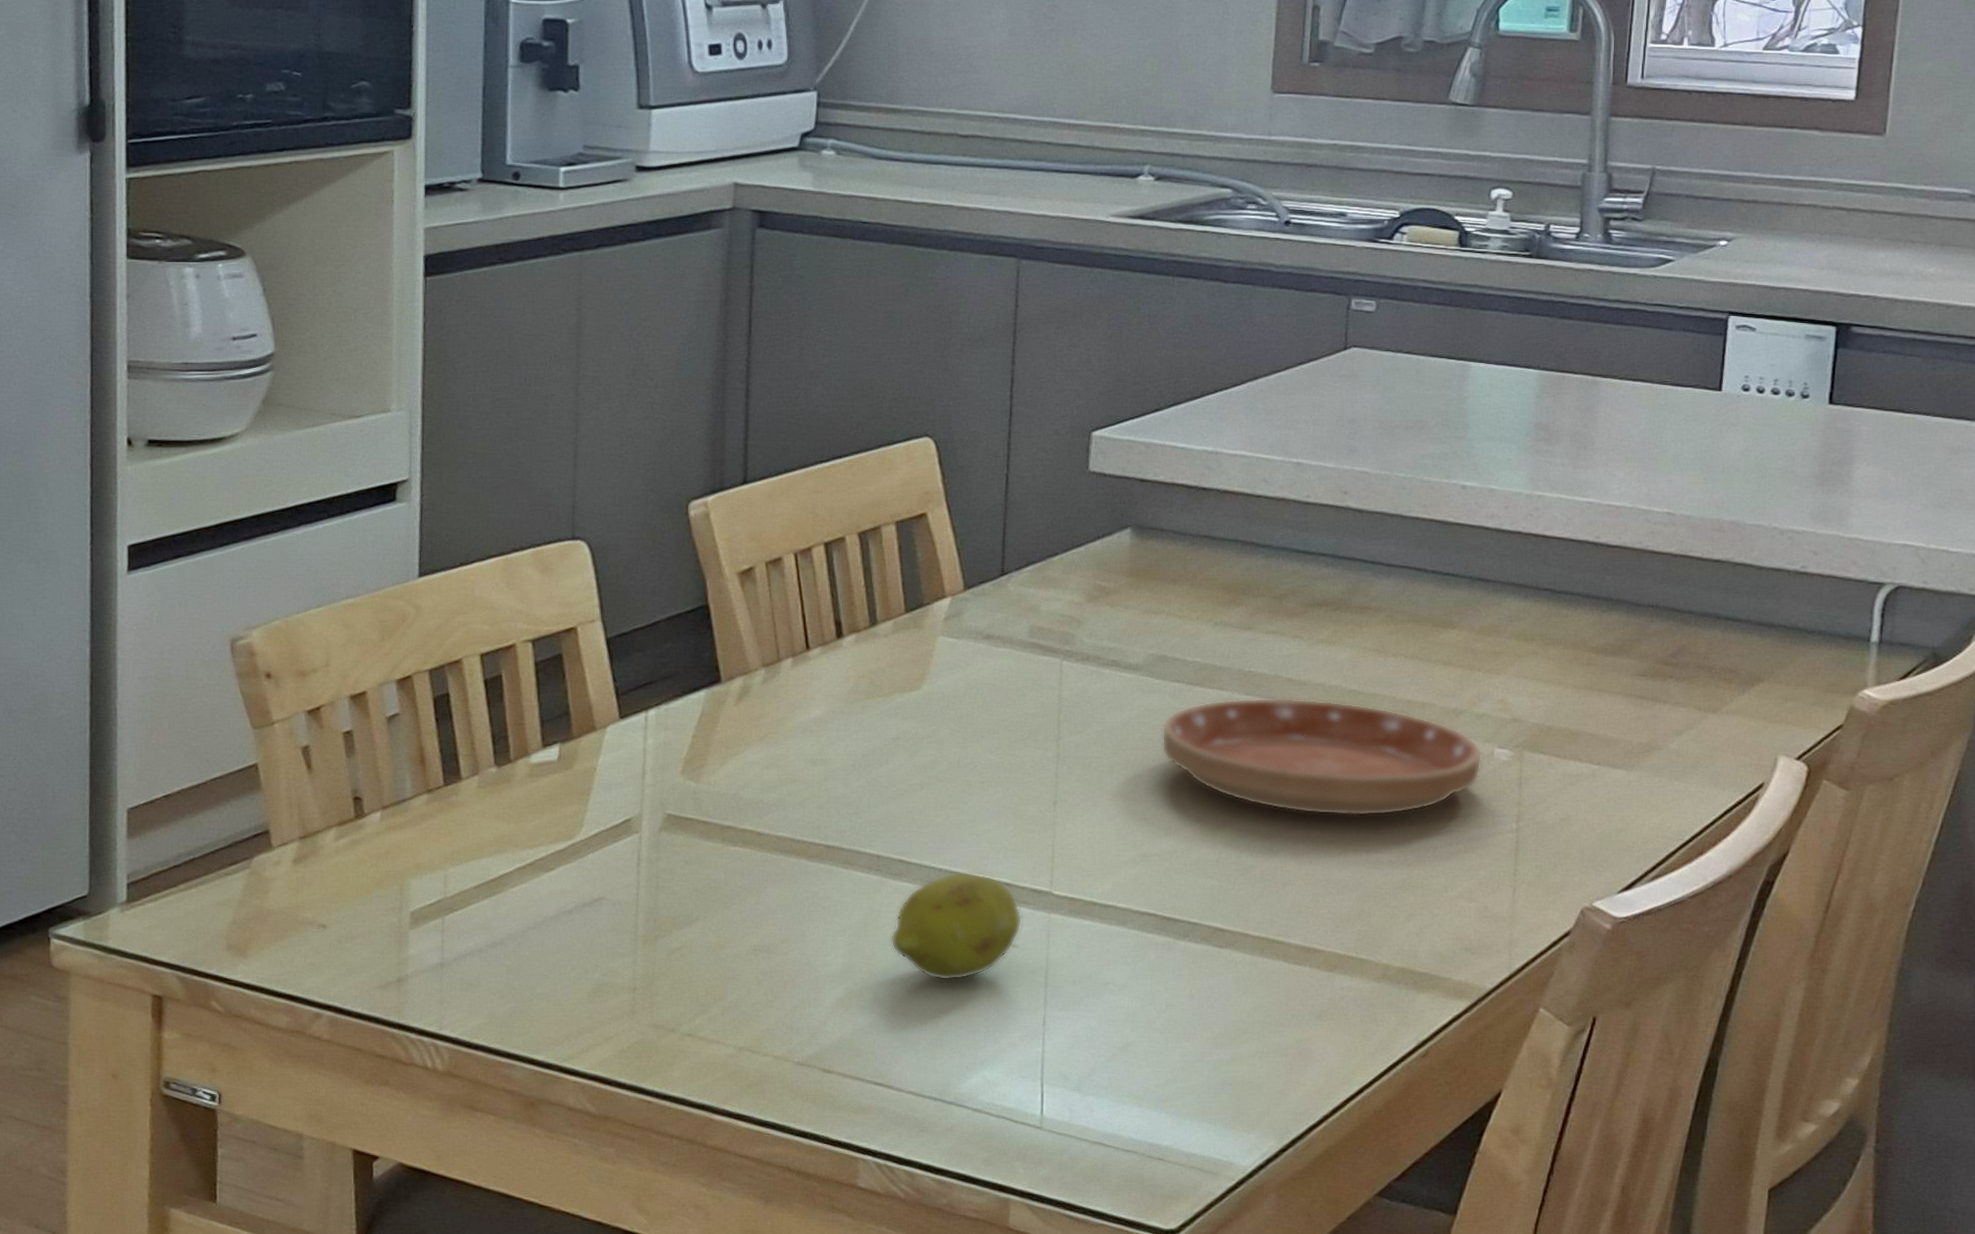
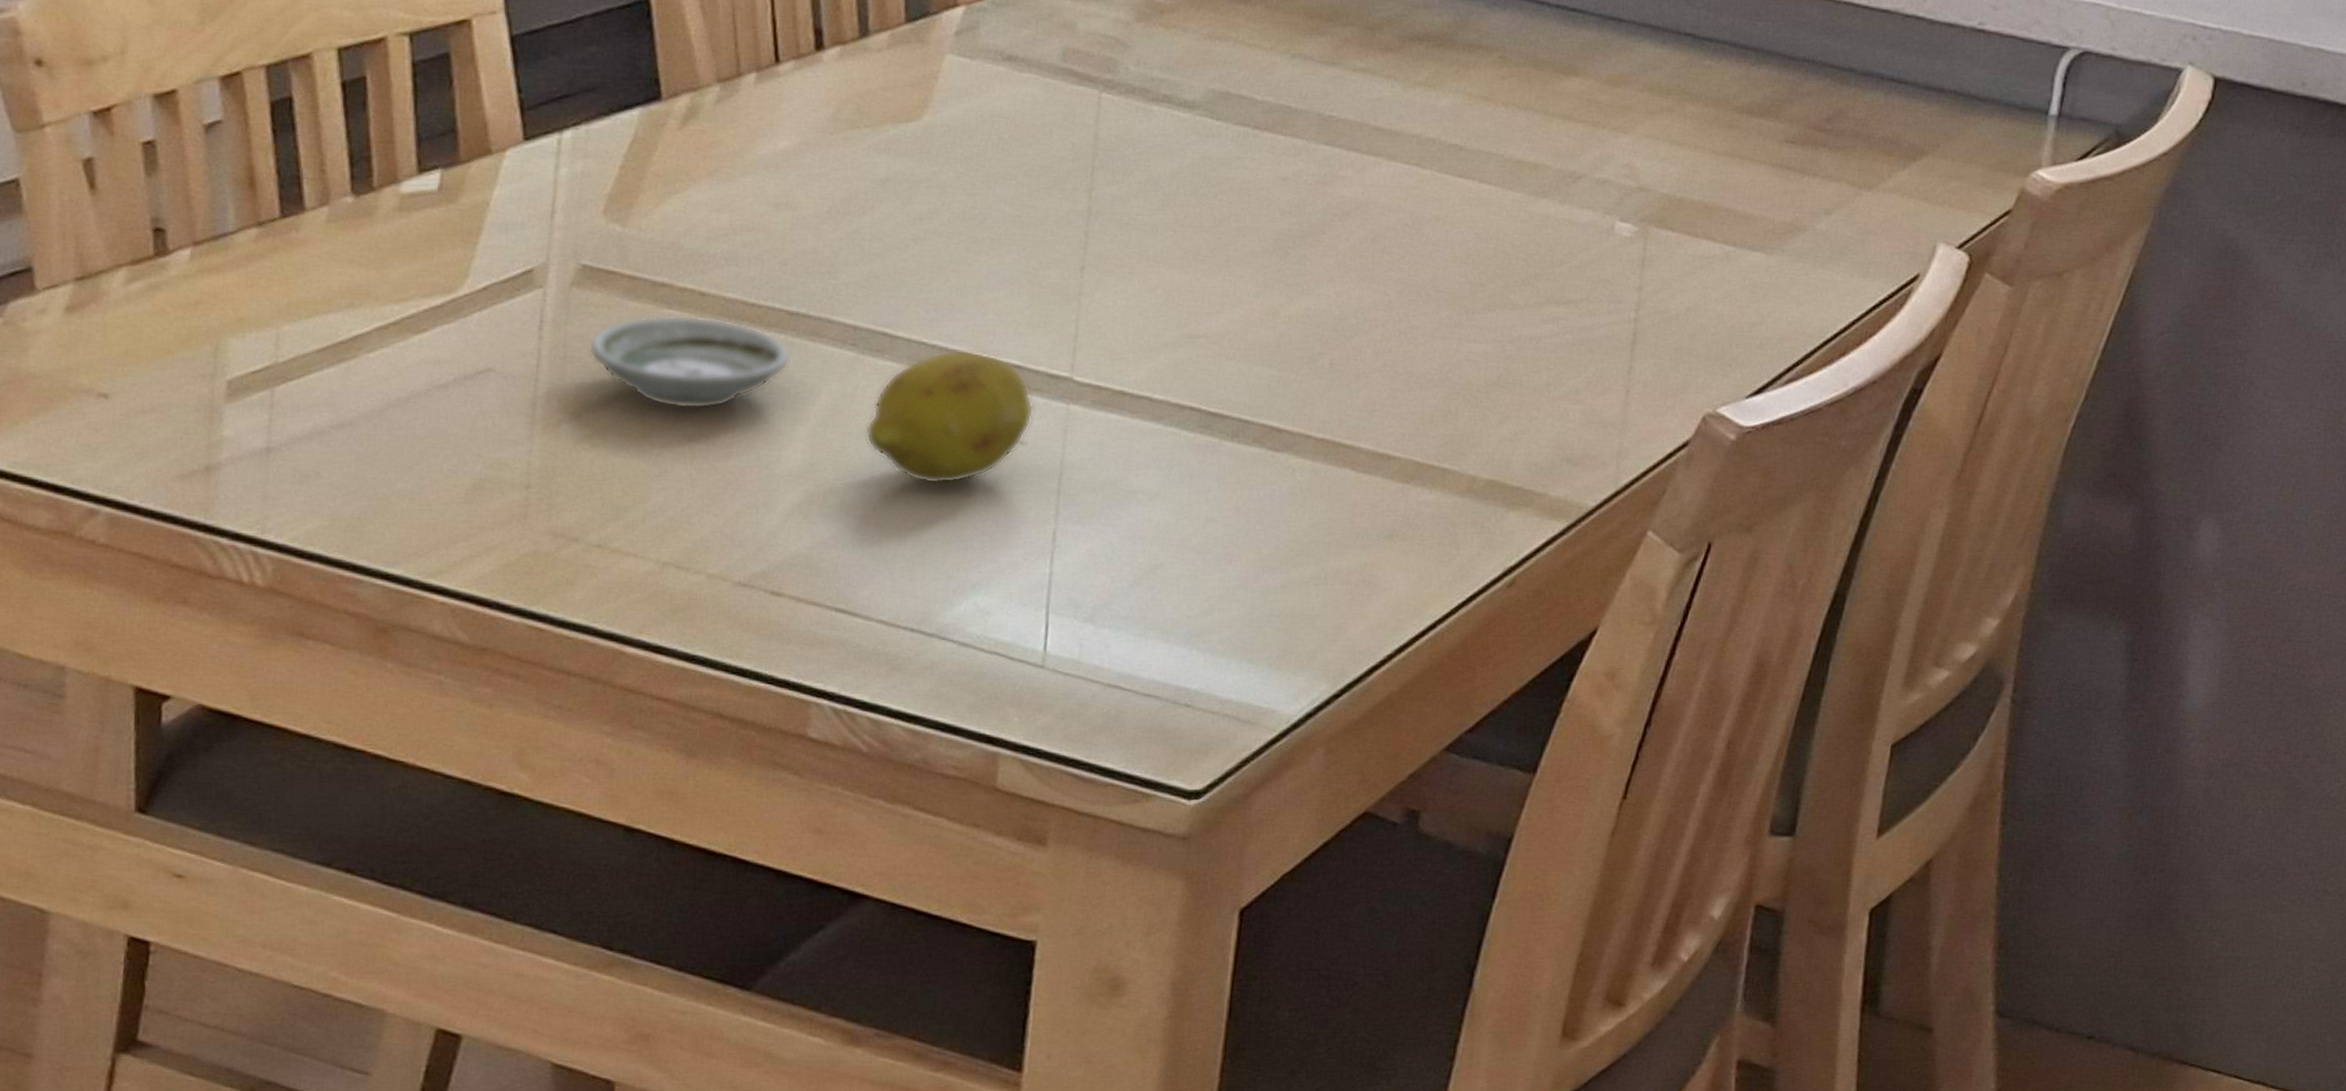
saucer: none [675,851,829,925] -> present [588,315,791,409]
saucer: present [1161,697,1483,816] -> none [1218,148,1601,298]

